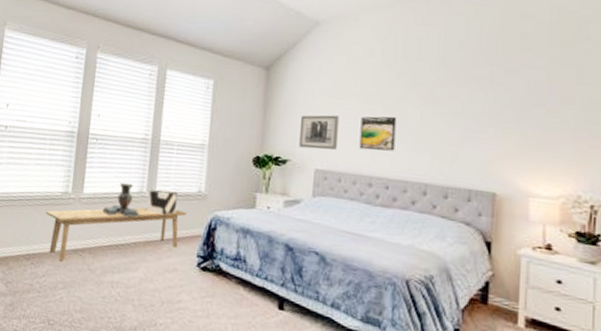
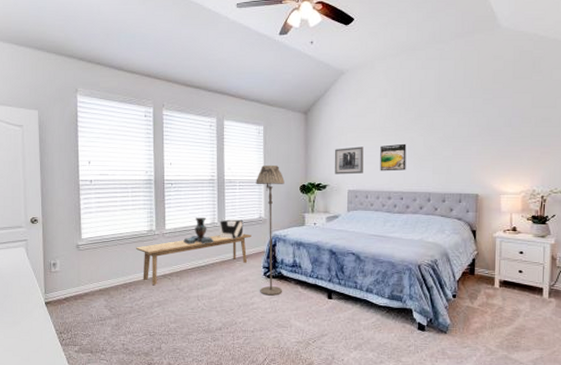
floor lamp: none [190,127,234,296] -> present [256,164,285,296]

